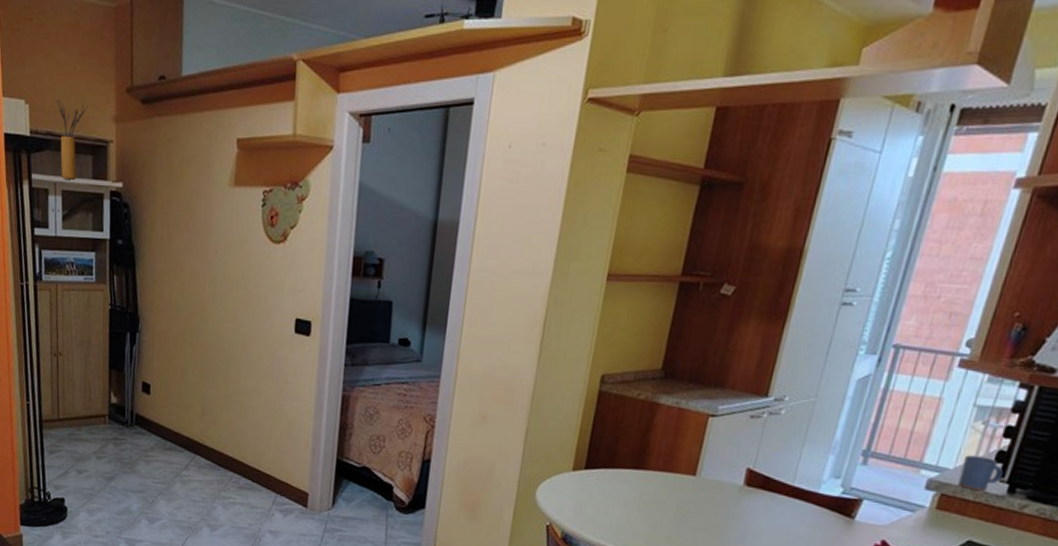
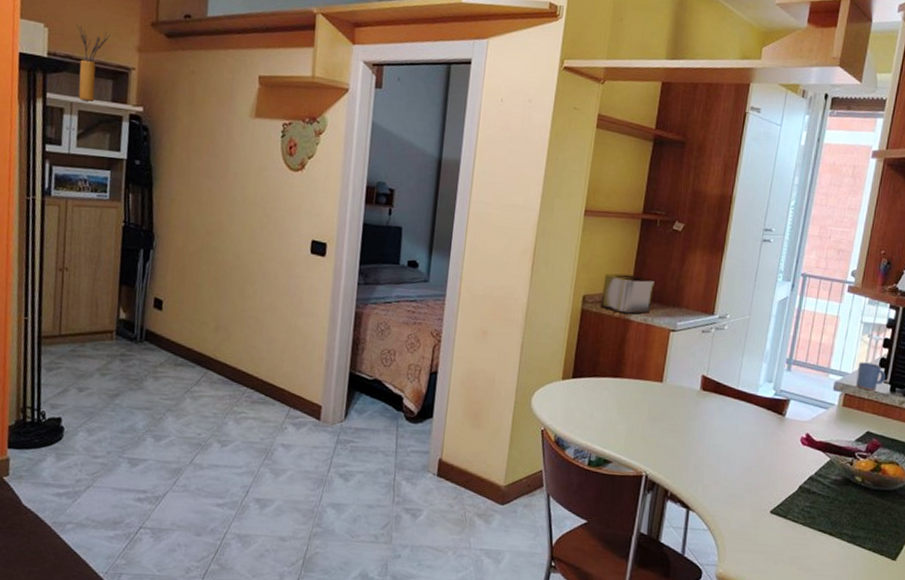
toaster: none [621,348,694,397] -> present [600,273,656,315]

